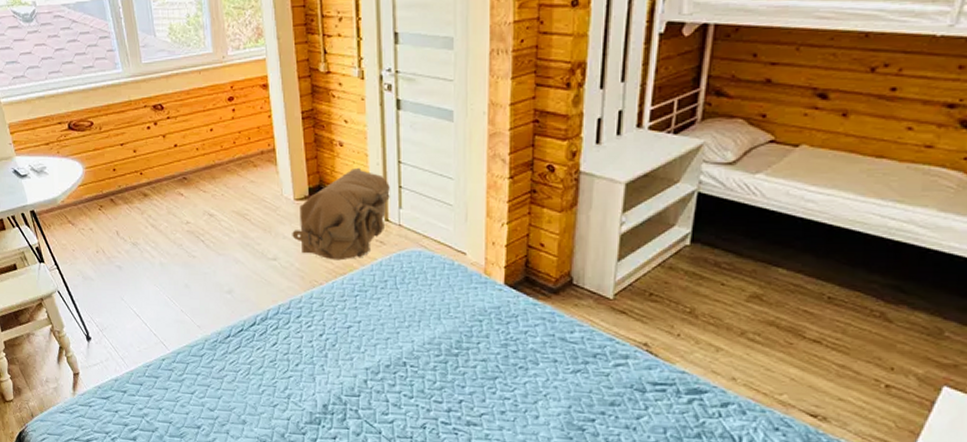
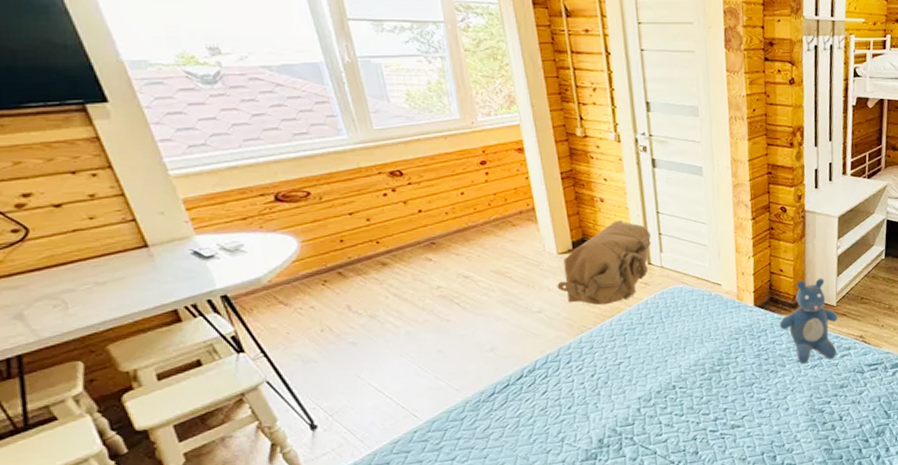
stuffed animal: none [534,260,615,366] -> present [779,278,839,365]

